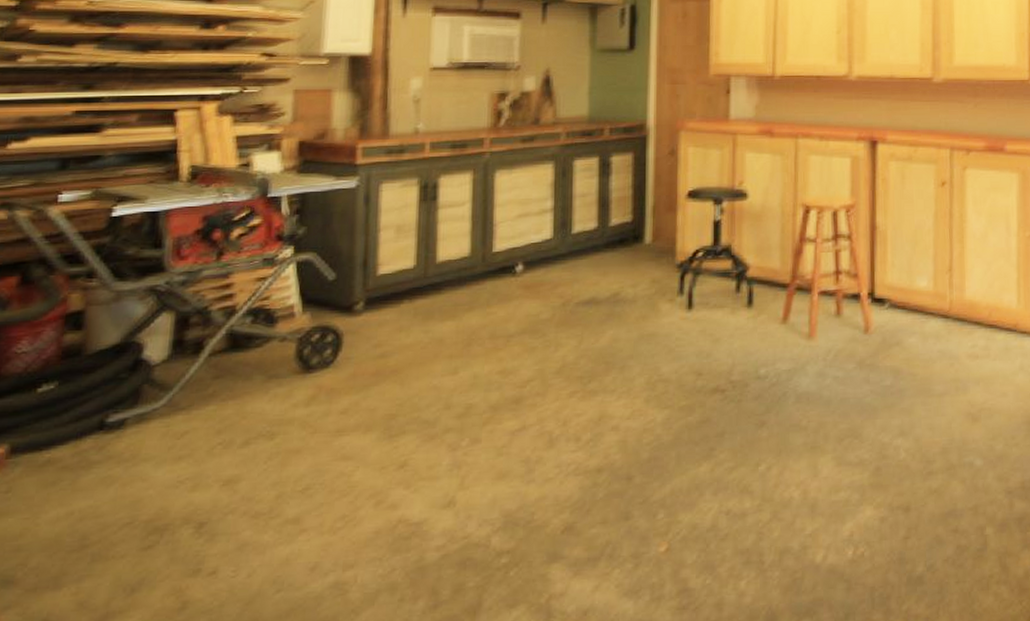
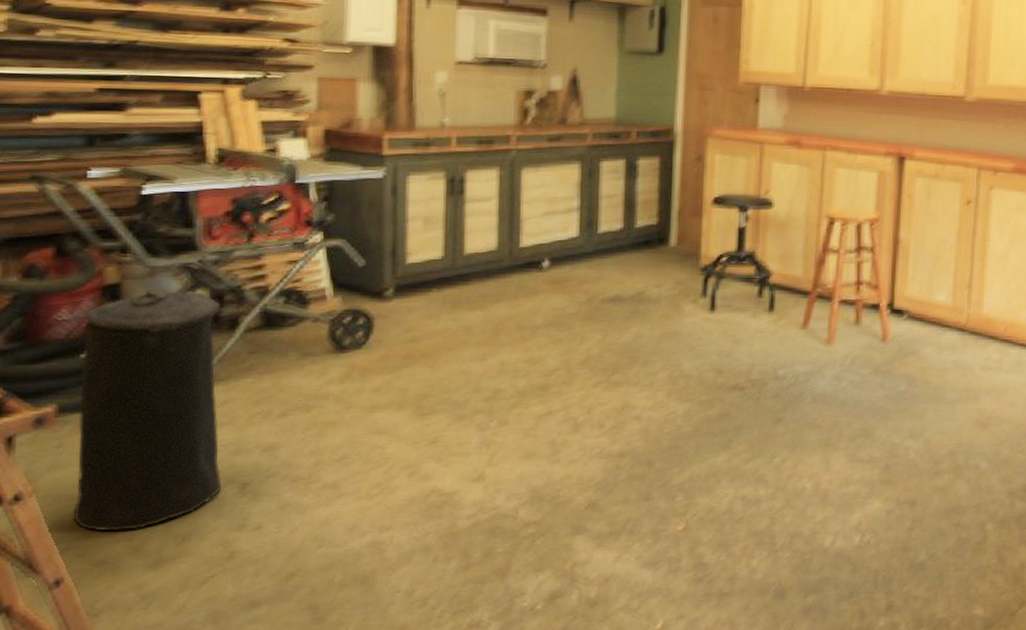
trash can: none [16,315,187,586] -> present [73,291,222,532]

